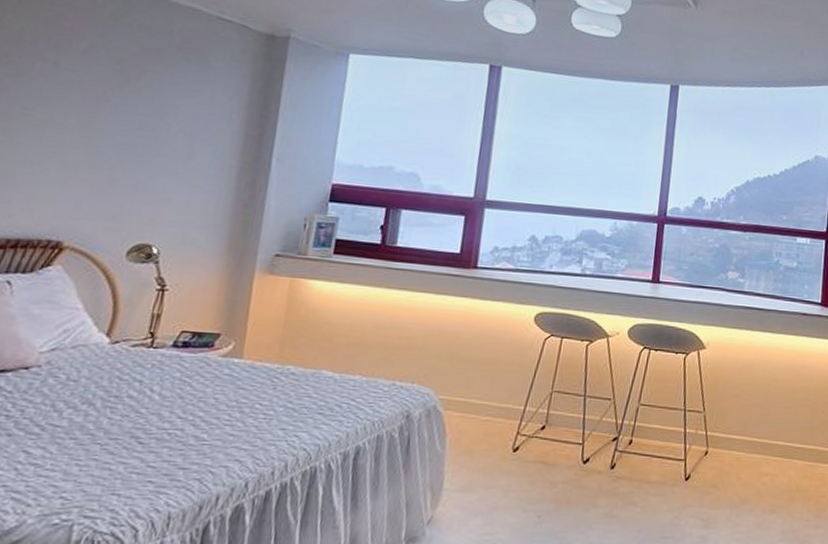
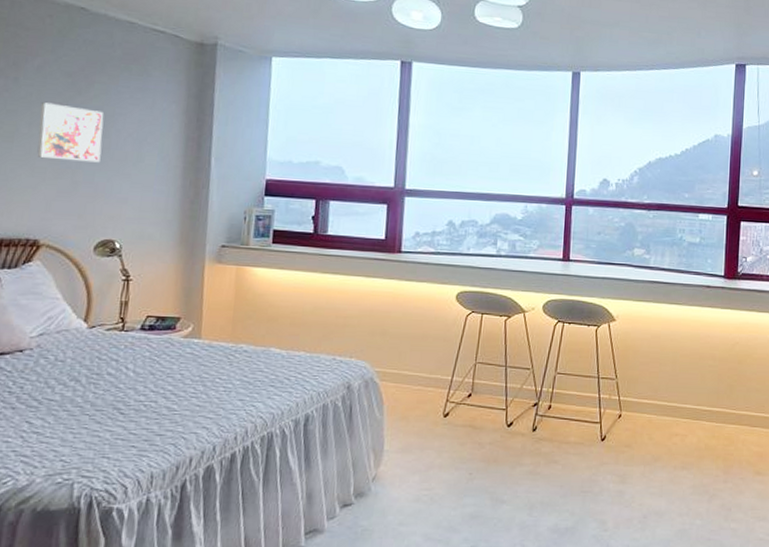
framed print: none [70,89,154,159] -> present [36,102,104,163]

